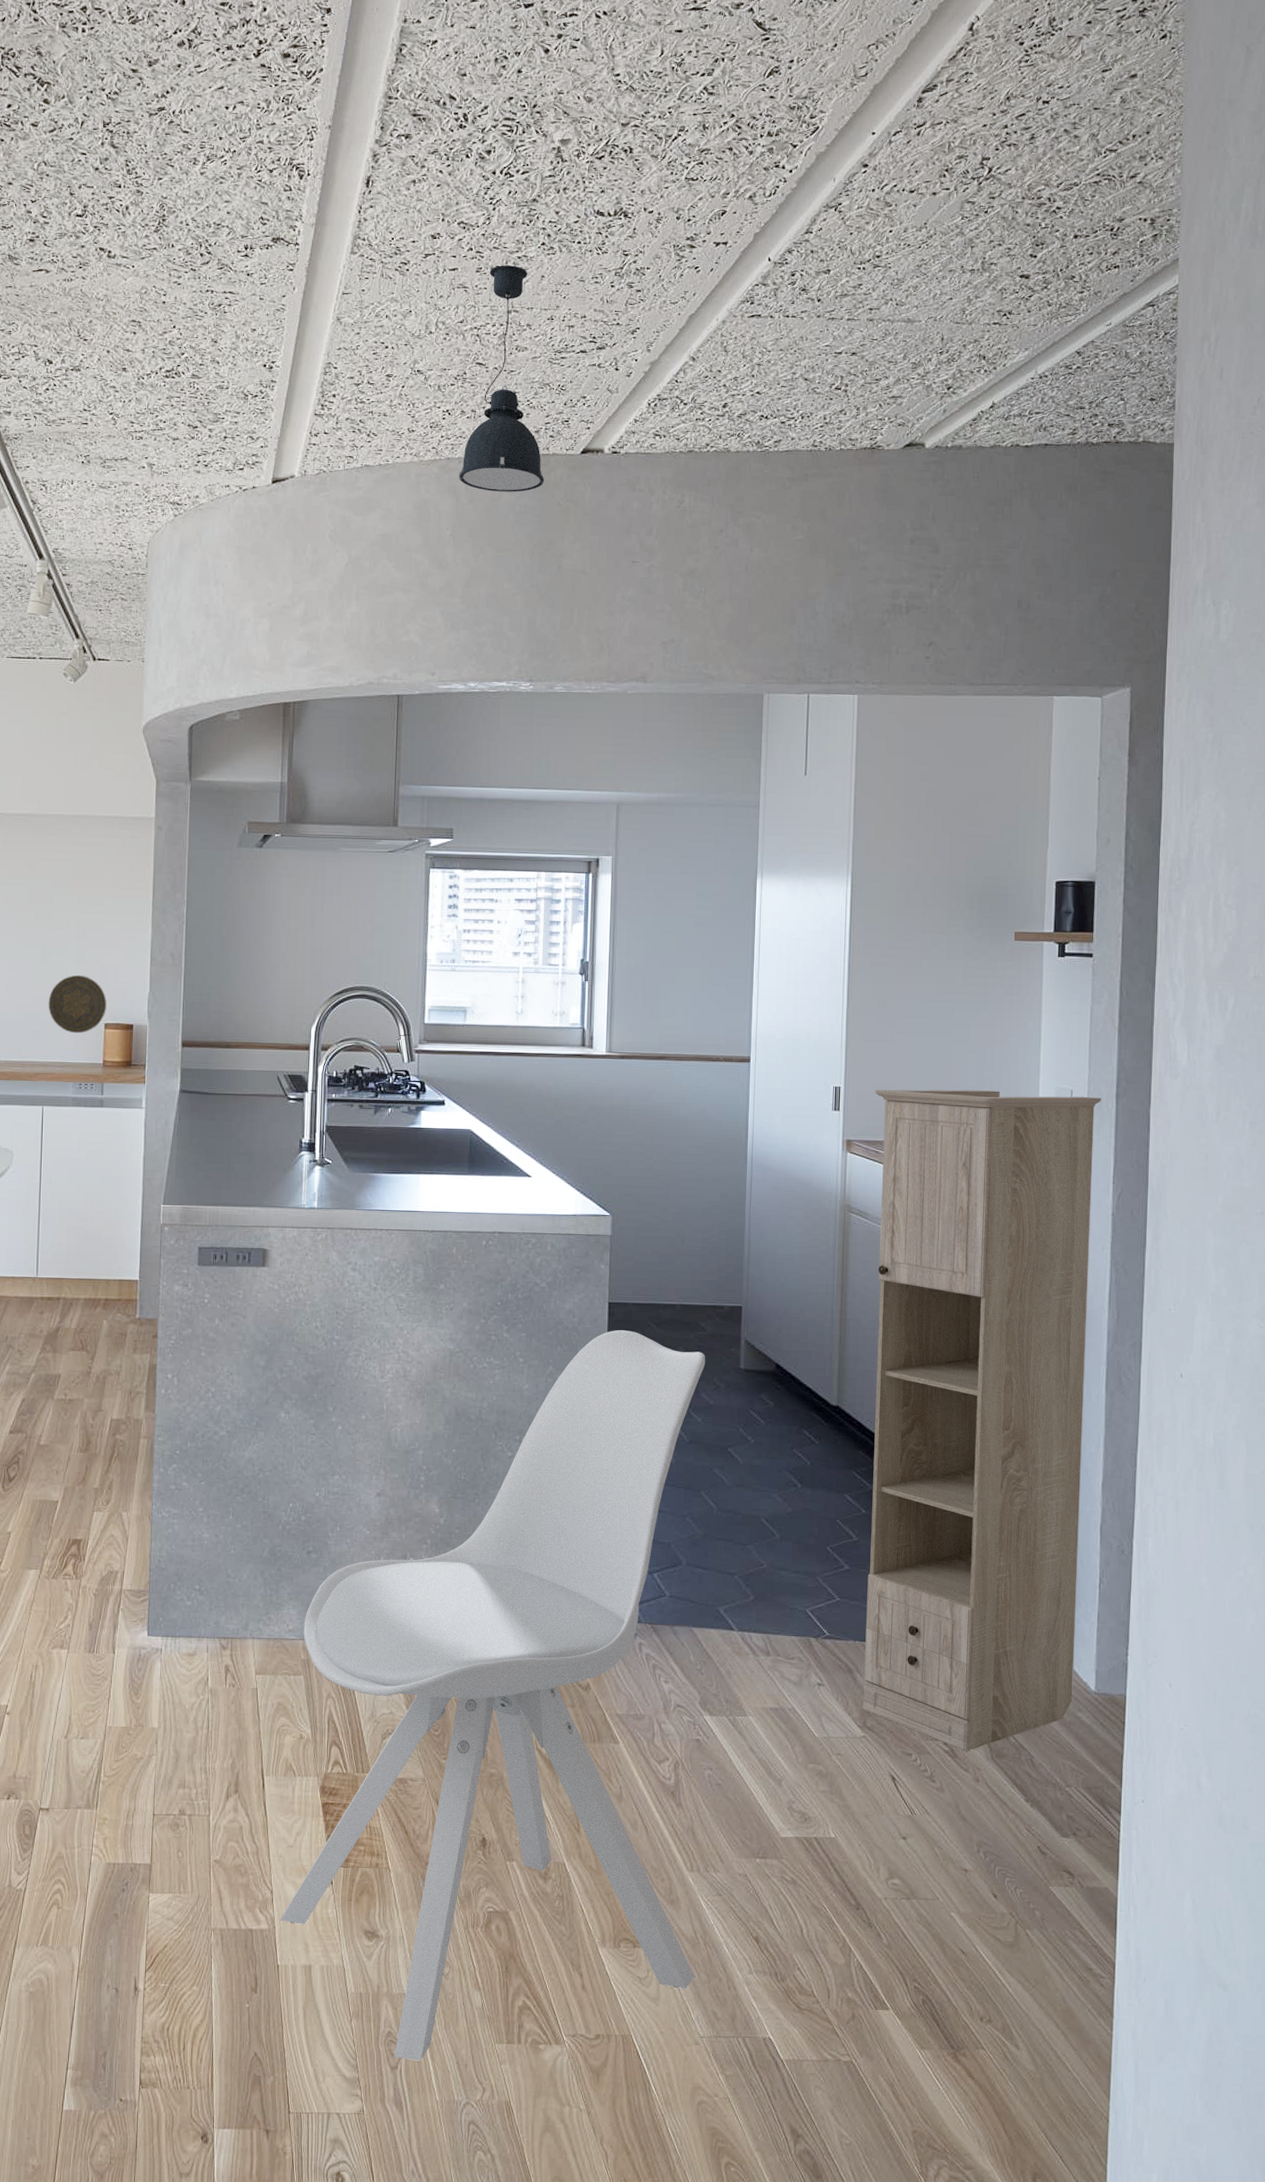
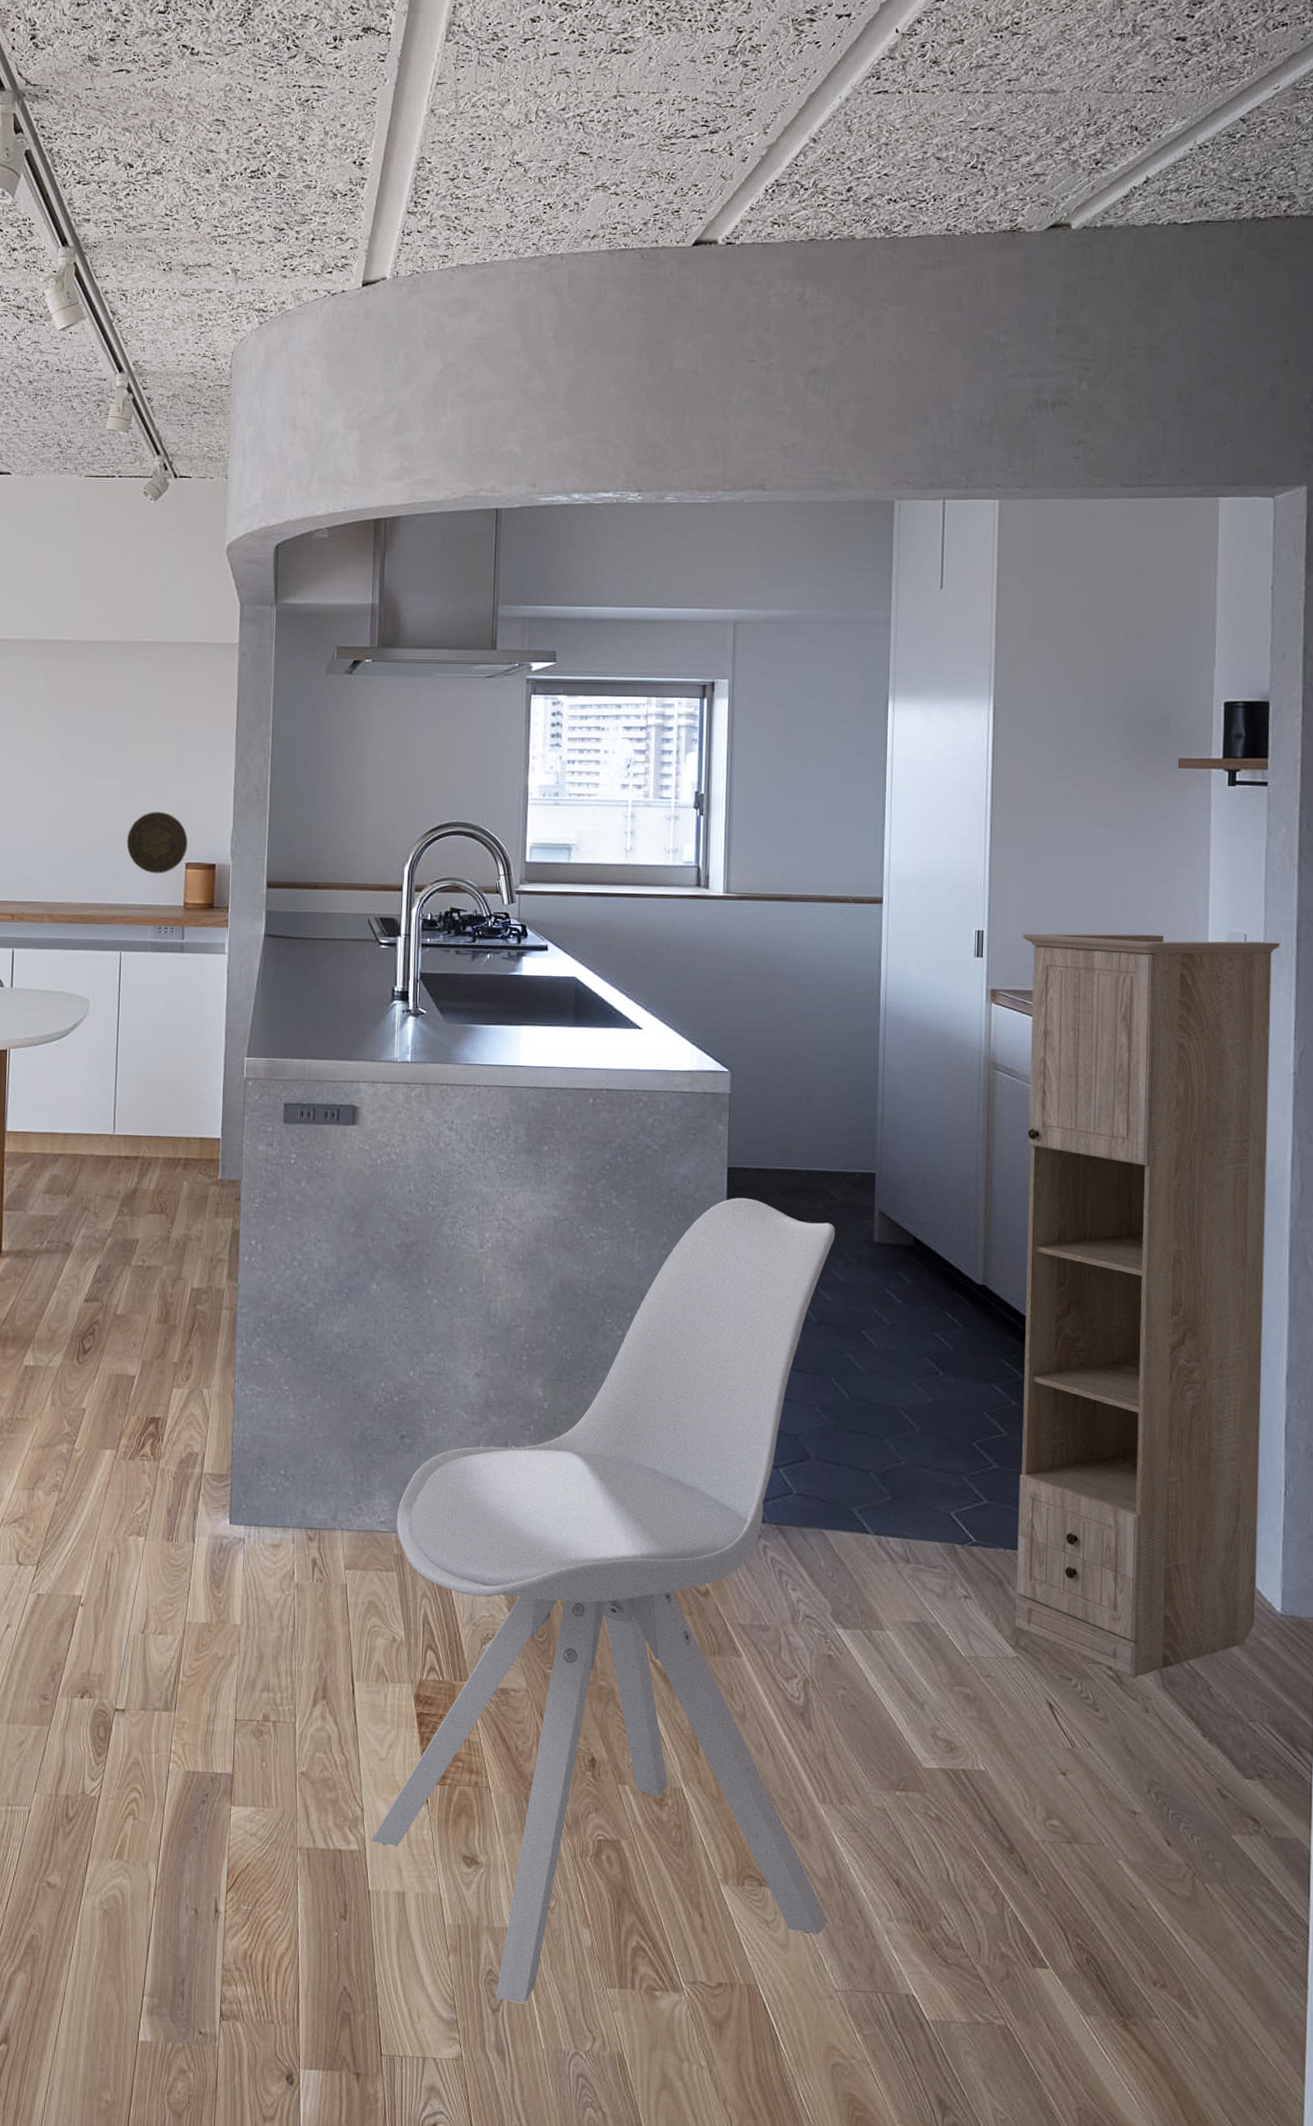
pendant light: present [459,265,545,492] -> none [561,47,654,289]

